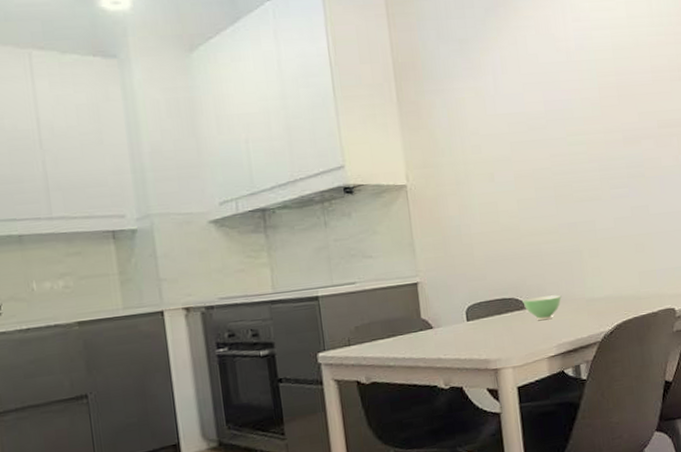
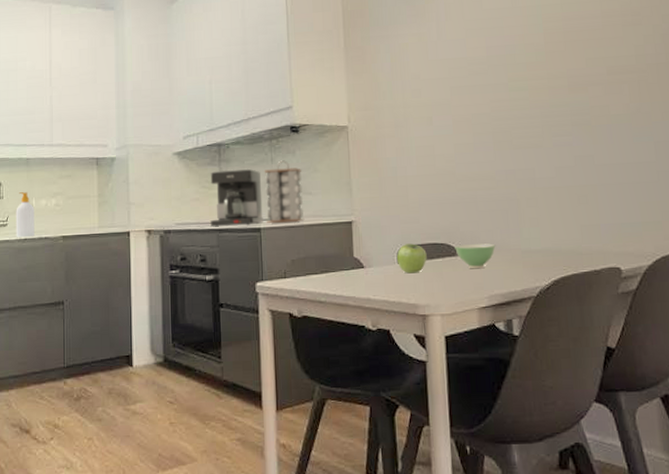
soap bottle: none [11,274,40,328] -> present [16,192,35,238]
coffee maker: none [255,234,321,299] -> present [210,169,263,227]
spice rack: none [317,223,367,291] -> present [264,160,305,224]
fruit: none [465,300,496,331] -> present [396,243,427,274]

